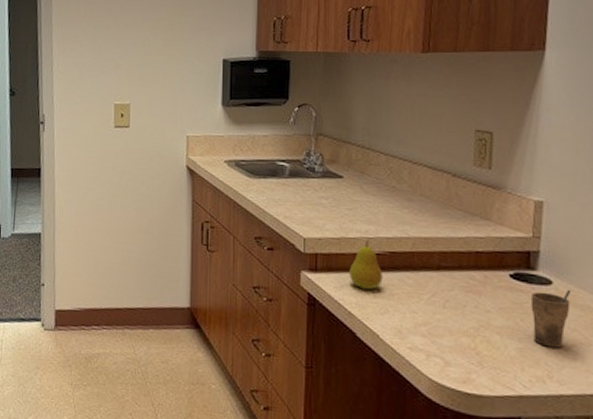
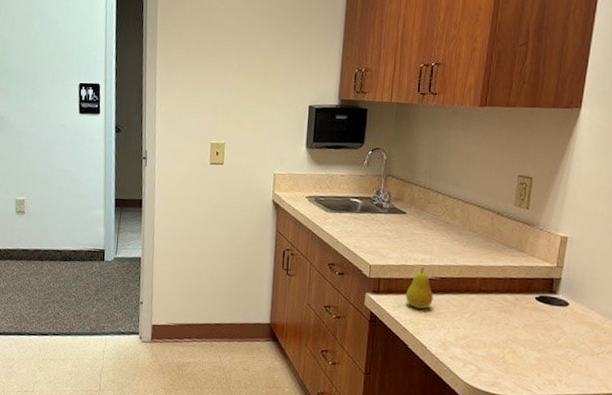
cup: present [530,289,571,348] -> none [550,310,583,357]

